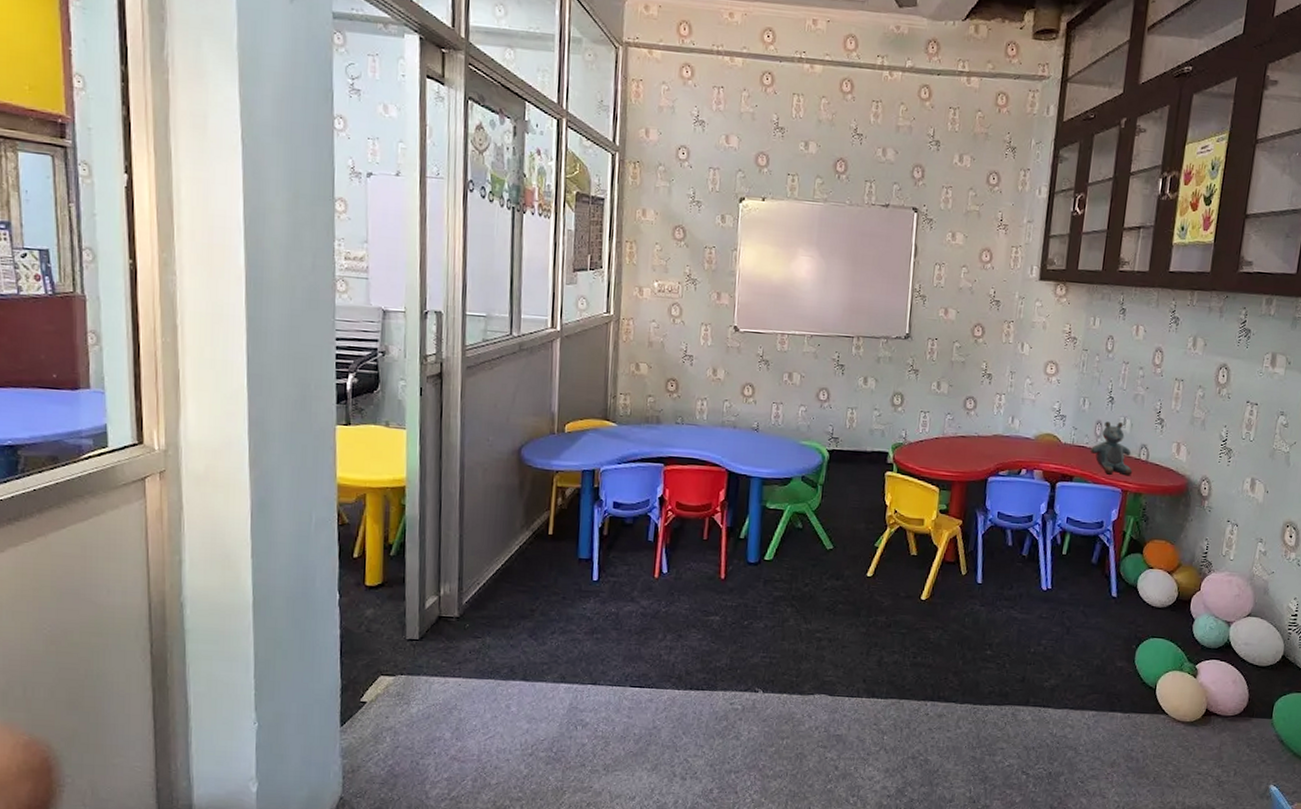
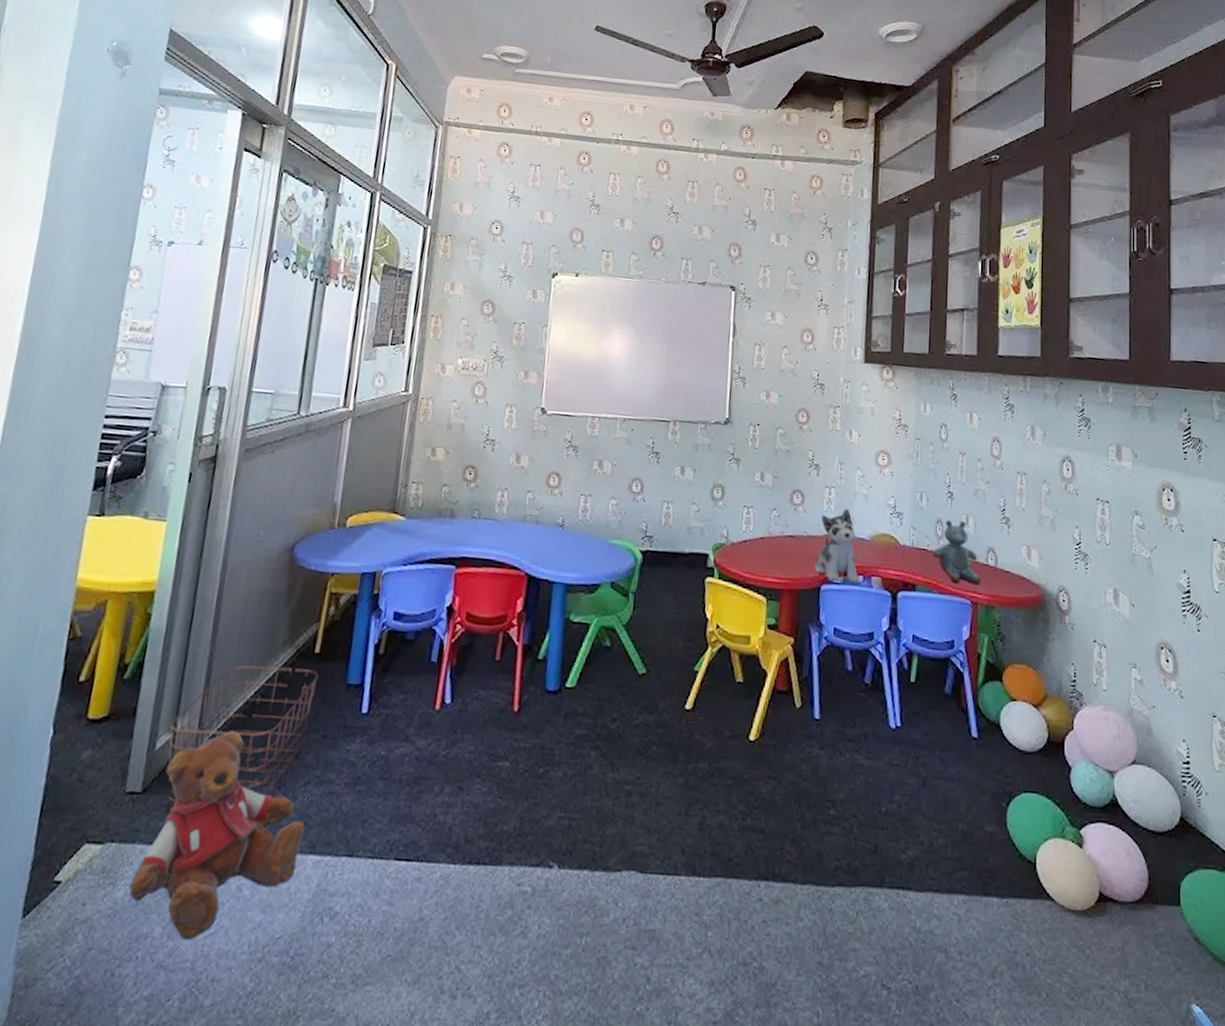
teddy bear: none [420,594,556,742] -> present [128,730,306,941]
basket: none [435,545,554,656] -> present [166,665,319,815]
plush toy: none [982,412,1024,475] -> present [814,508,860,583]

